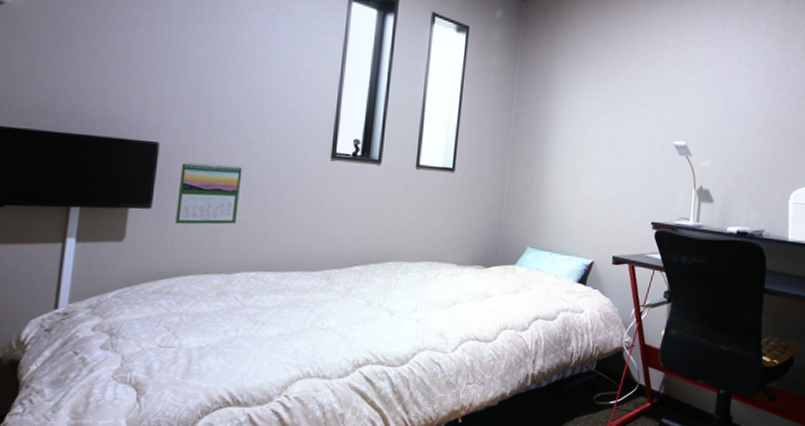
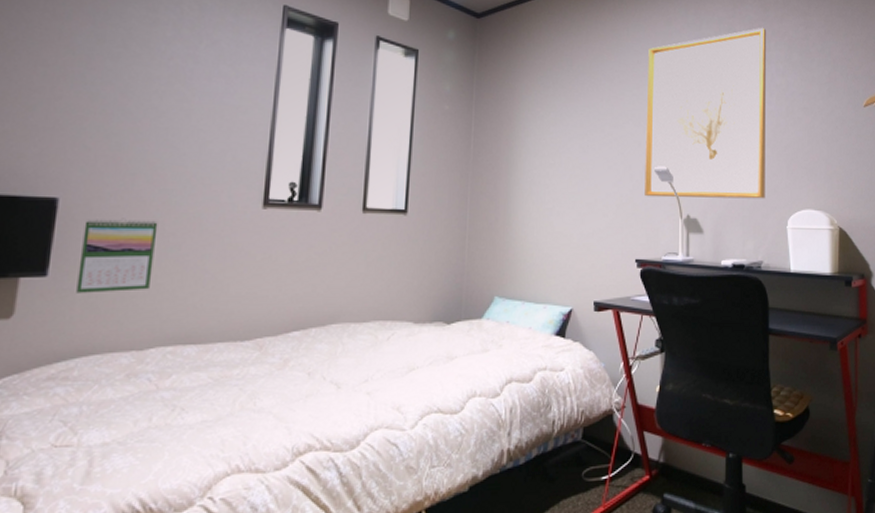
wall art: none [664,19,787,176] -> present [645,27,767,199]

